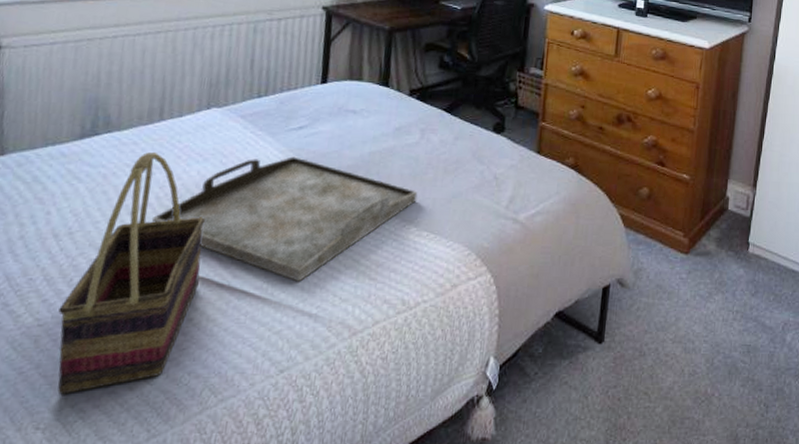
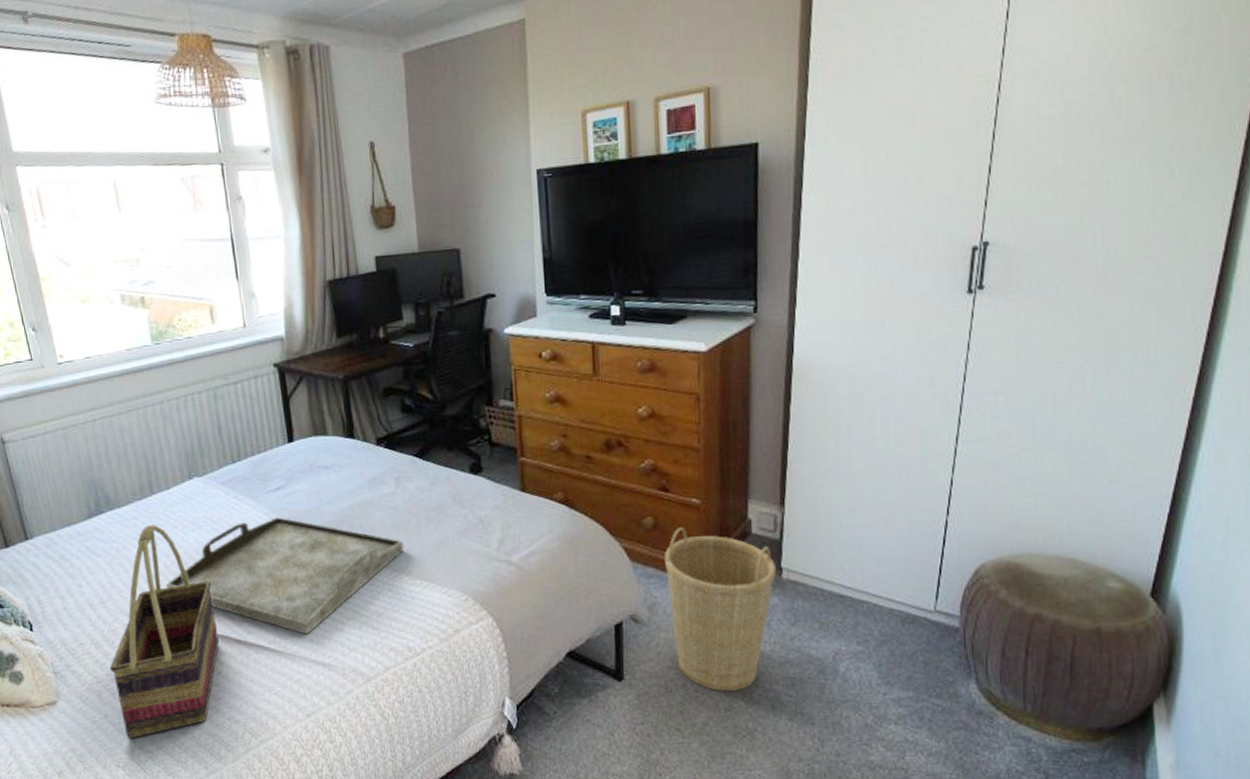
basket: none [653,199,744,357] -> present [665,527,776,692]

